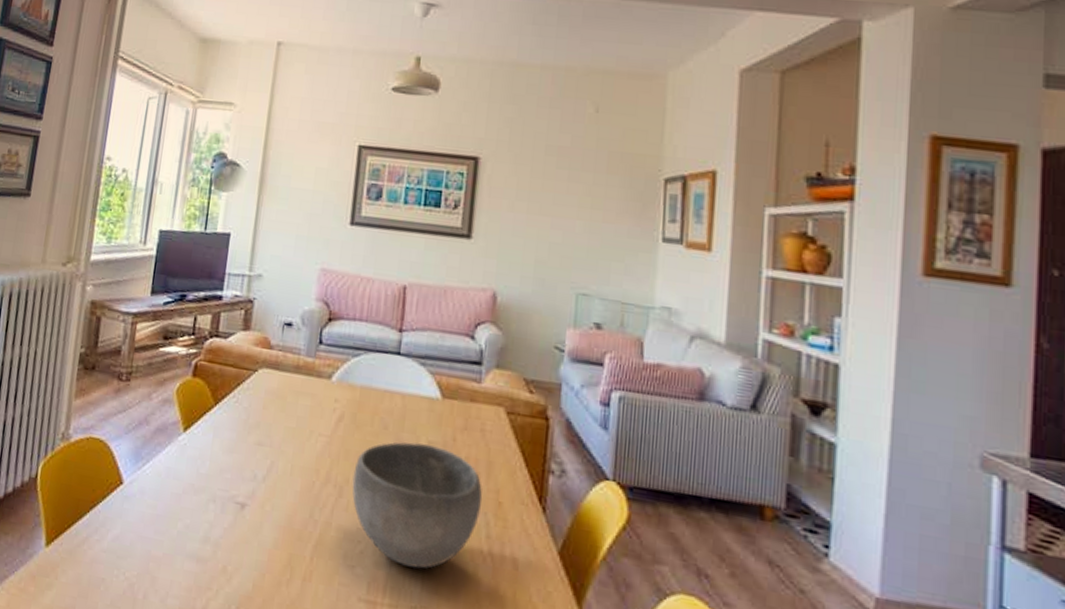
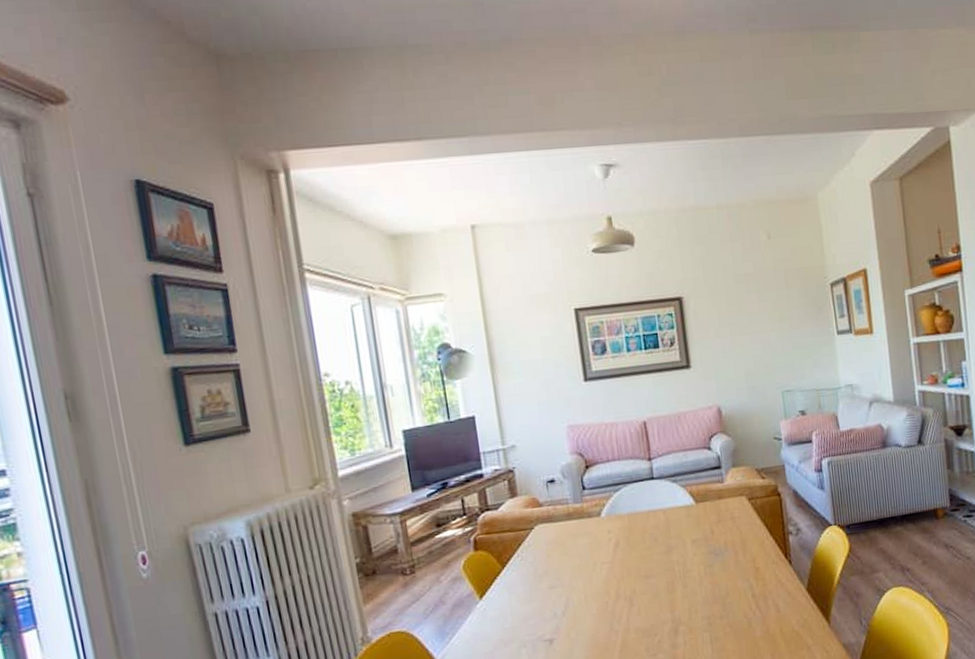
bowl: present [352,442,483,569] -> none [638,541,744,640]

